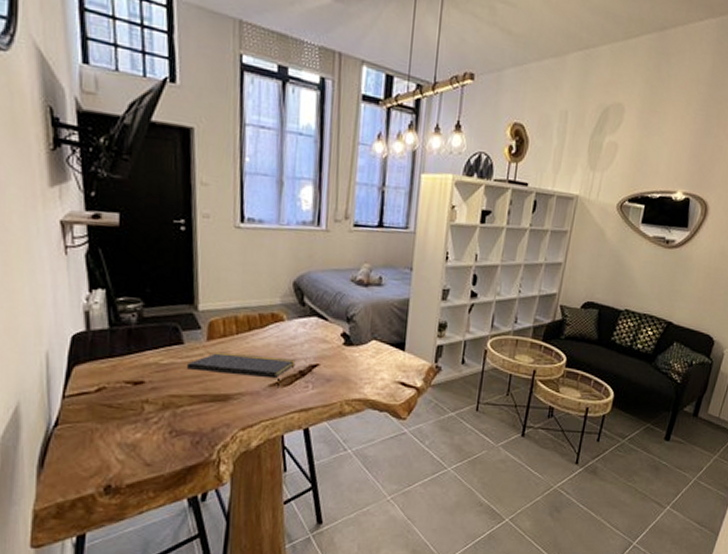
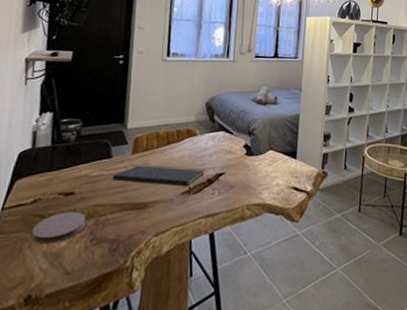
coaster: none [101,401,161,435] -> present [31,211,86,244]

